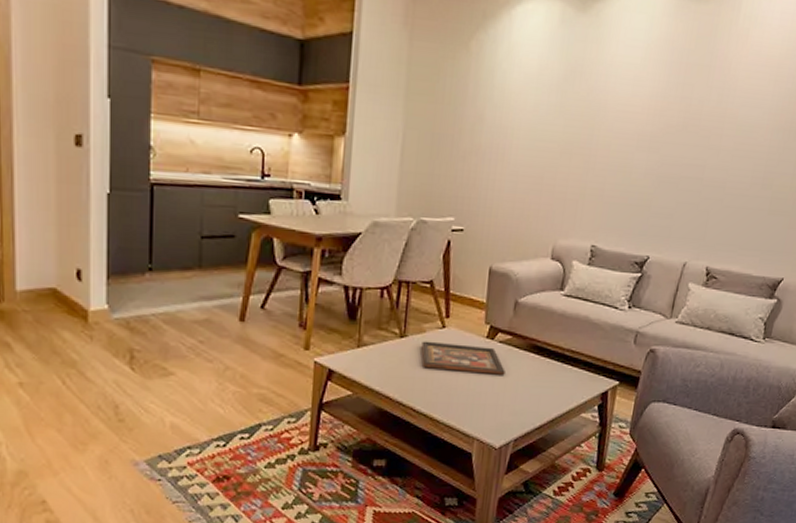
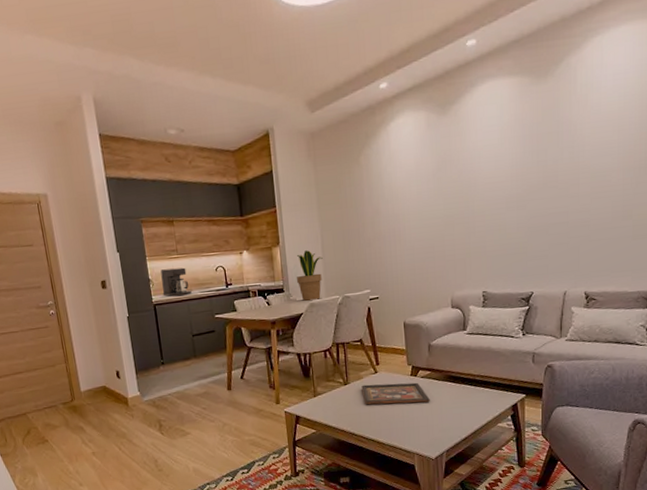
coffee maker: none [167,135,210,179] -> present [160,267,192,297]
potted plant: none [359,148,400,218] -> present [296,249,323,301]

